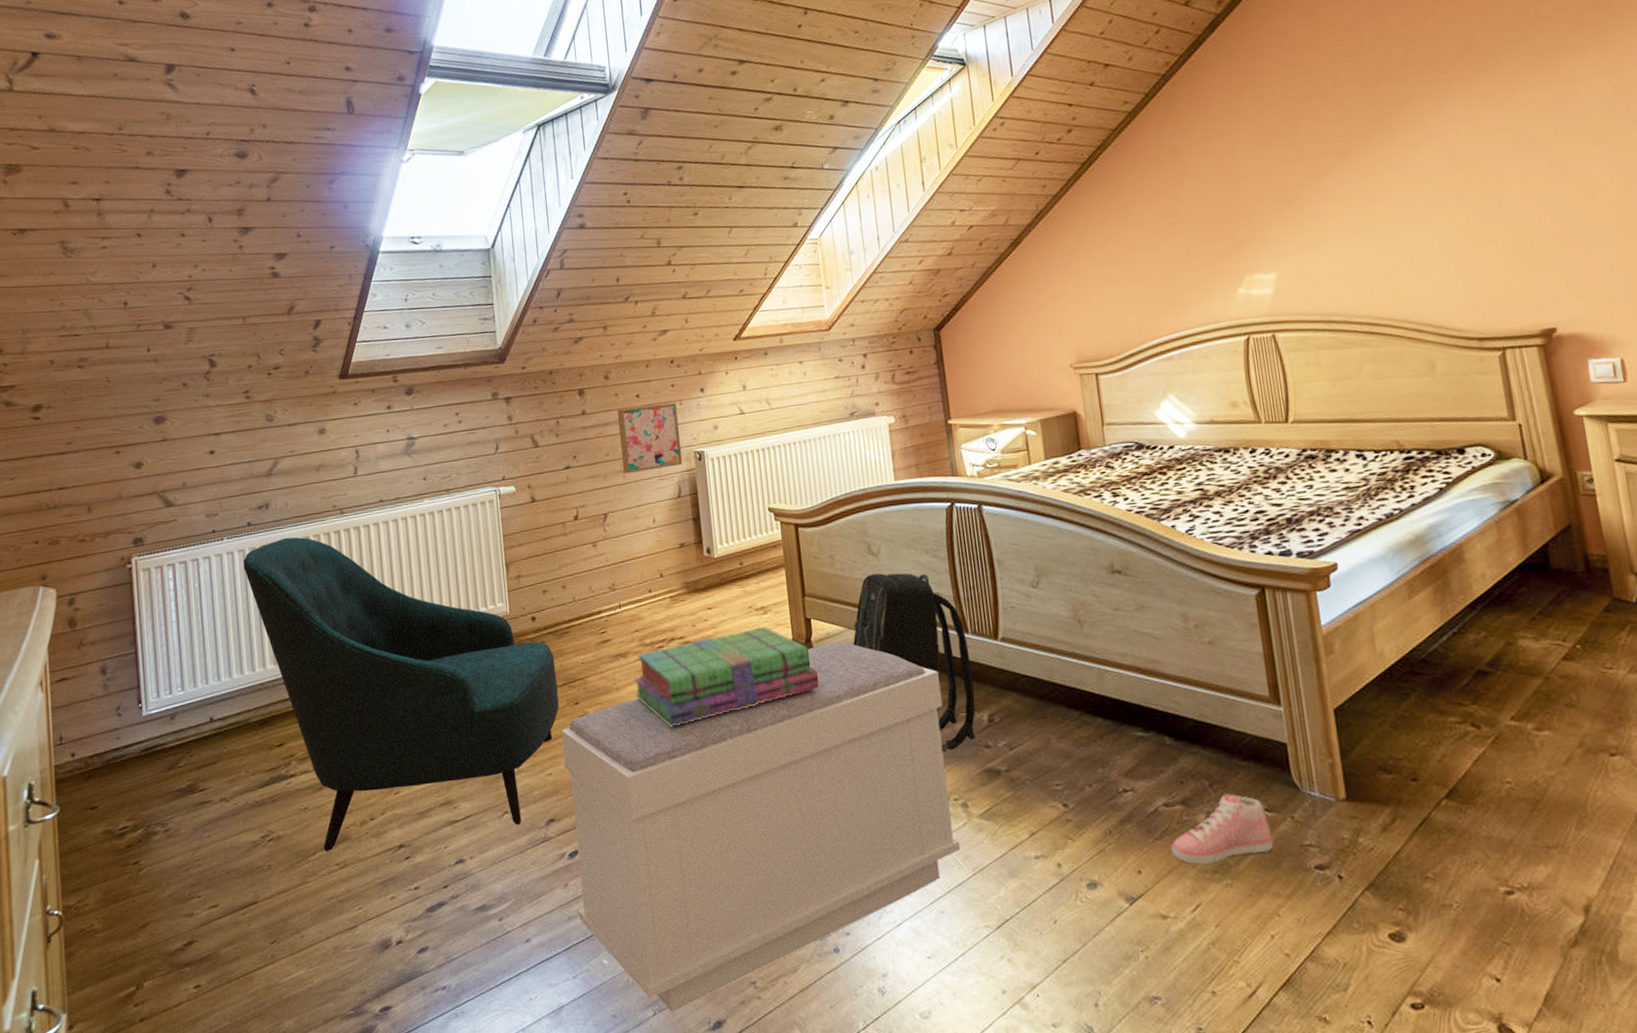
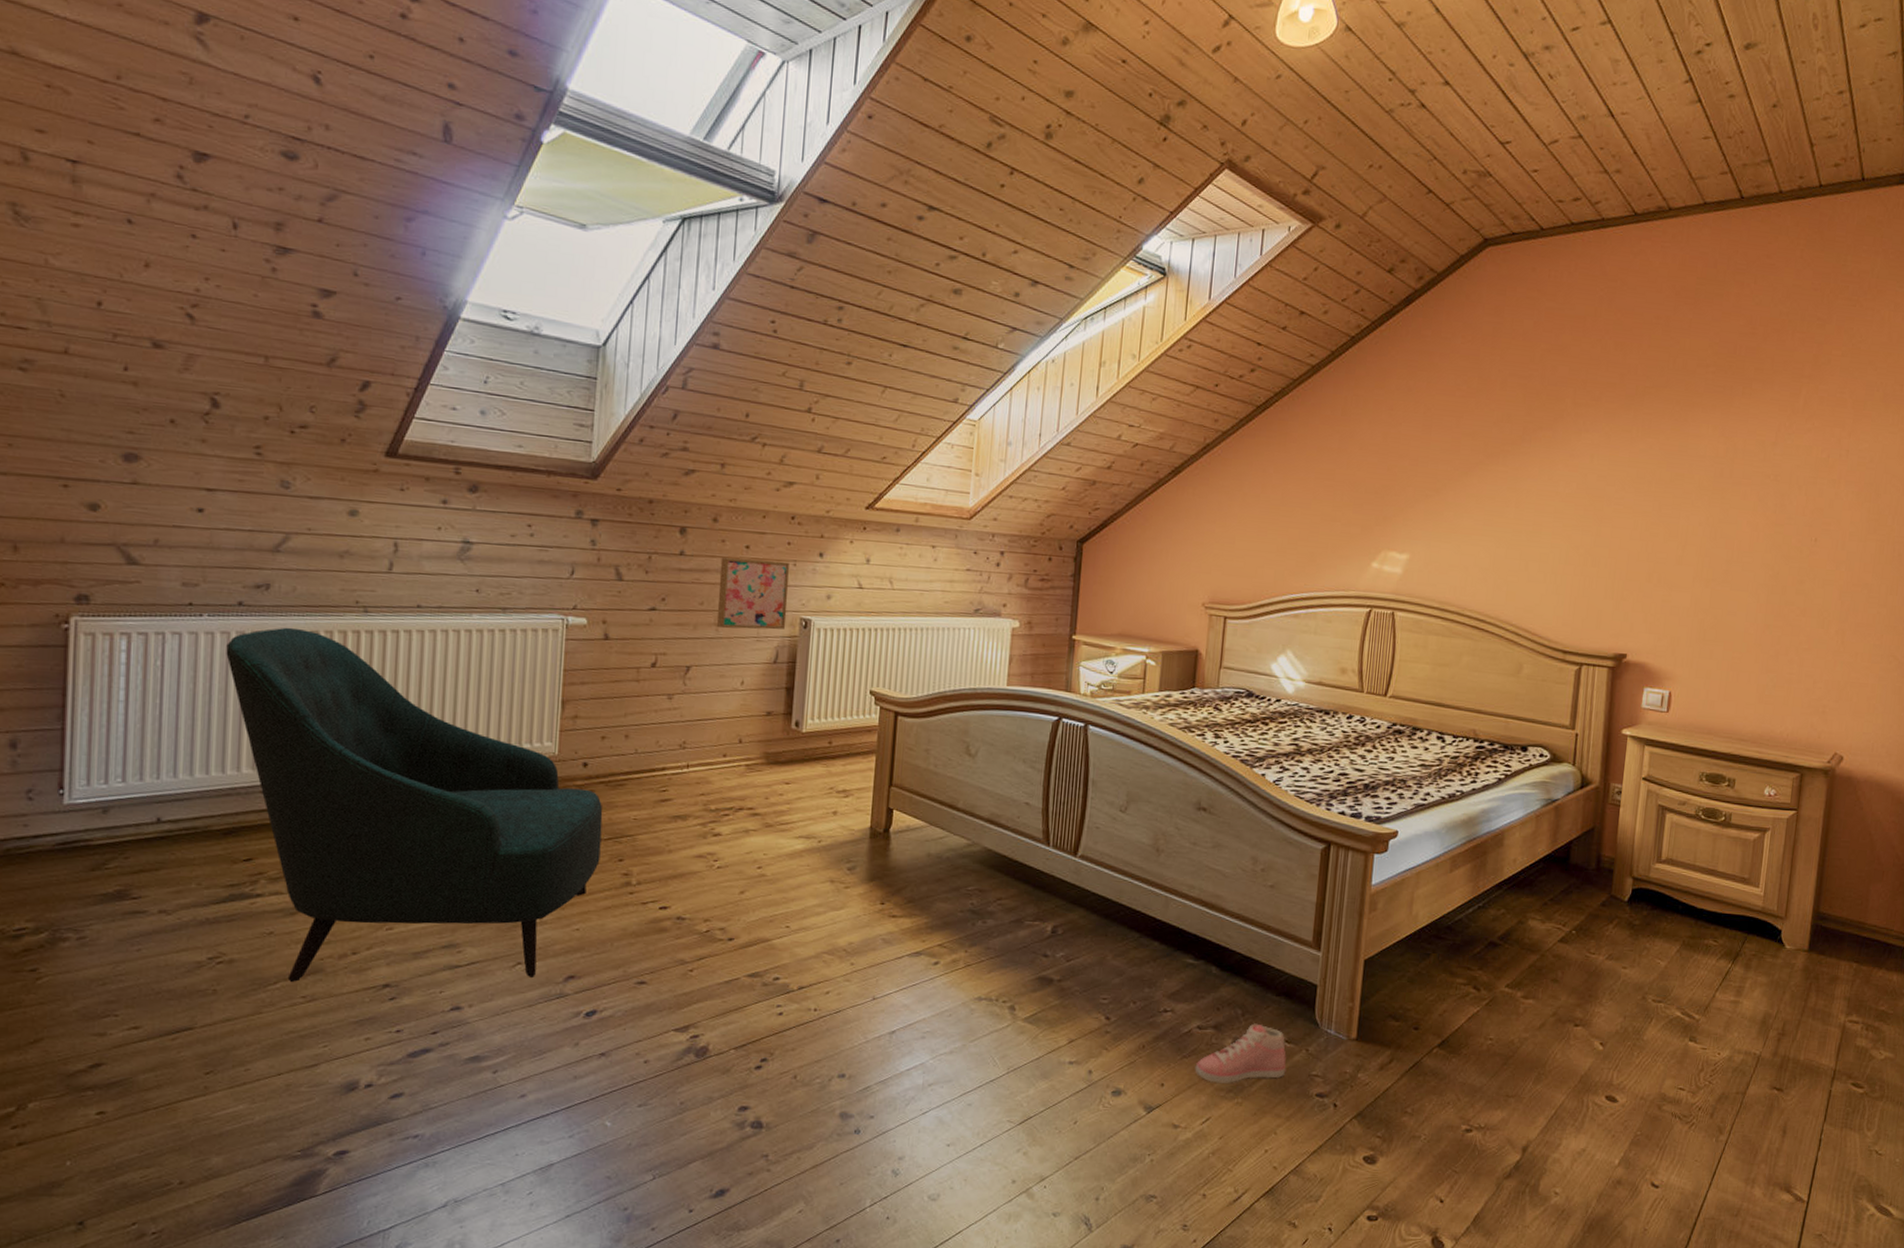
bench: present [561,641,960,1012] -> none [585,835,1013,1178]
stack of books: present [634,626,820,727] -> none [689,809,891,897]
backpack: present [853,573,976,752] -> none [932,774,1047,956]

